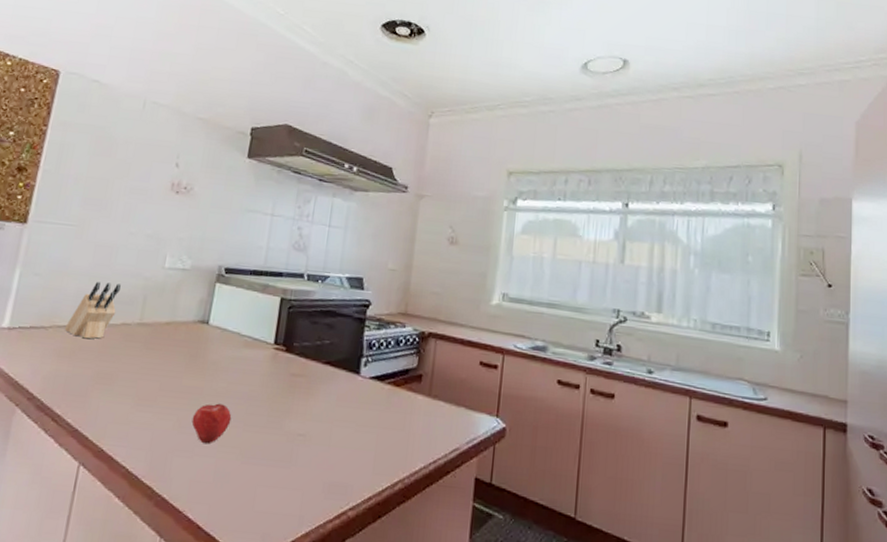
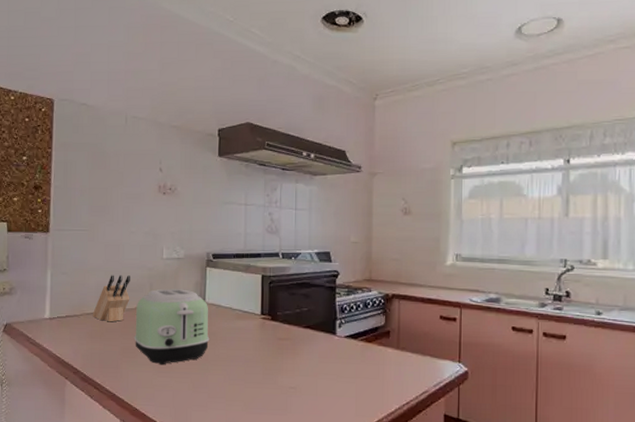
toaster: none [113,303,212,397] -> present [134,289,210,365]
fruit: present [191,403,232,444] -> none [202,366,234,400]

